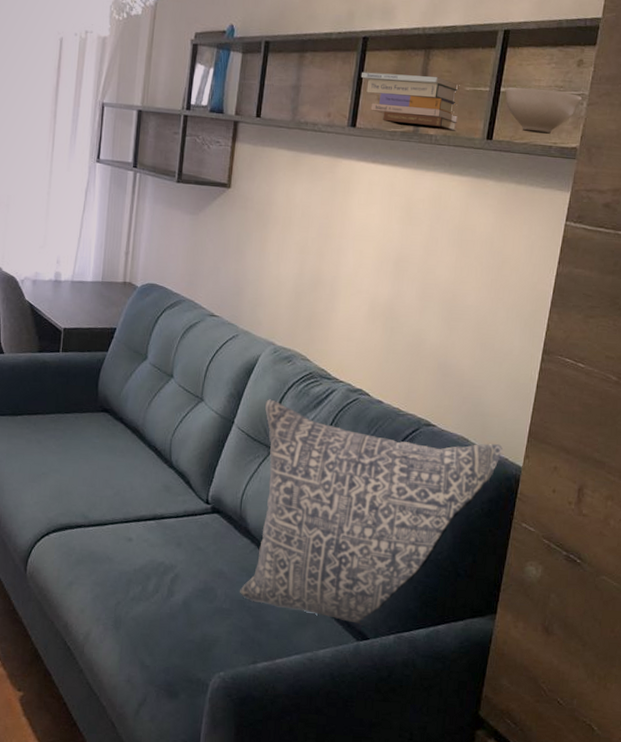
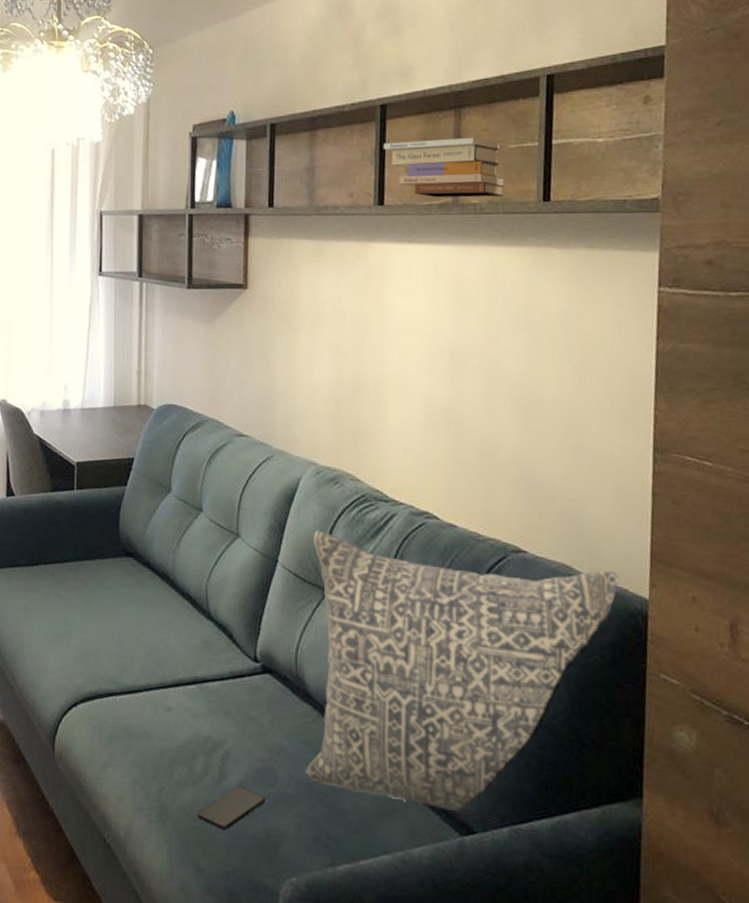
smartphone: none [147,602,205,636] -> present [197,786,266,831]
bowl: present [505,87,582,135] -> none [558,134,655,188]

